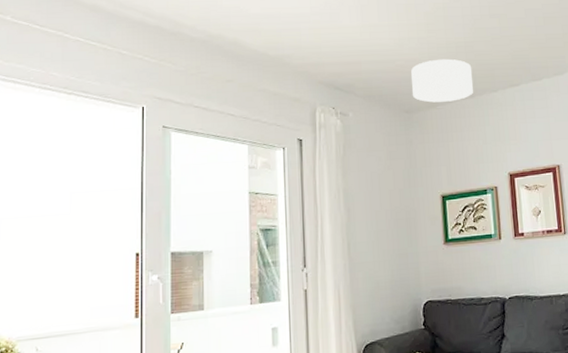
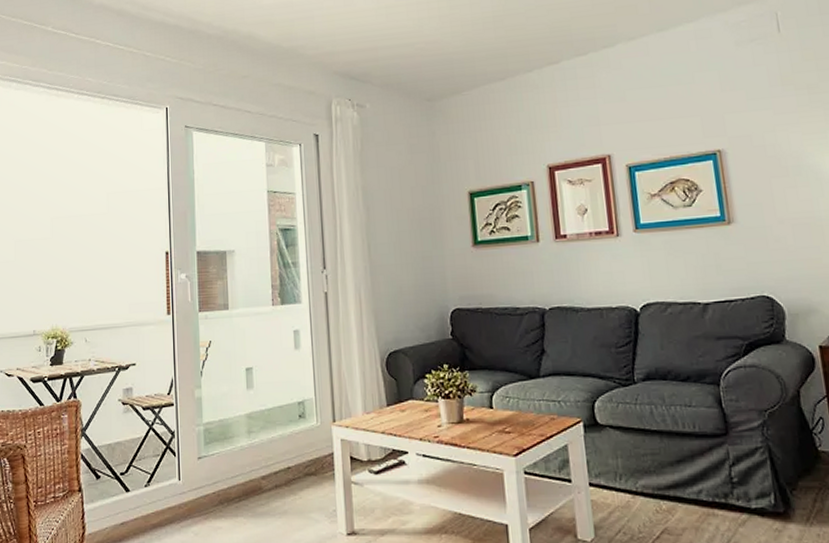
ceiling light: present [411,59,474,103] -> none [432,37,504,89]

